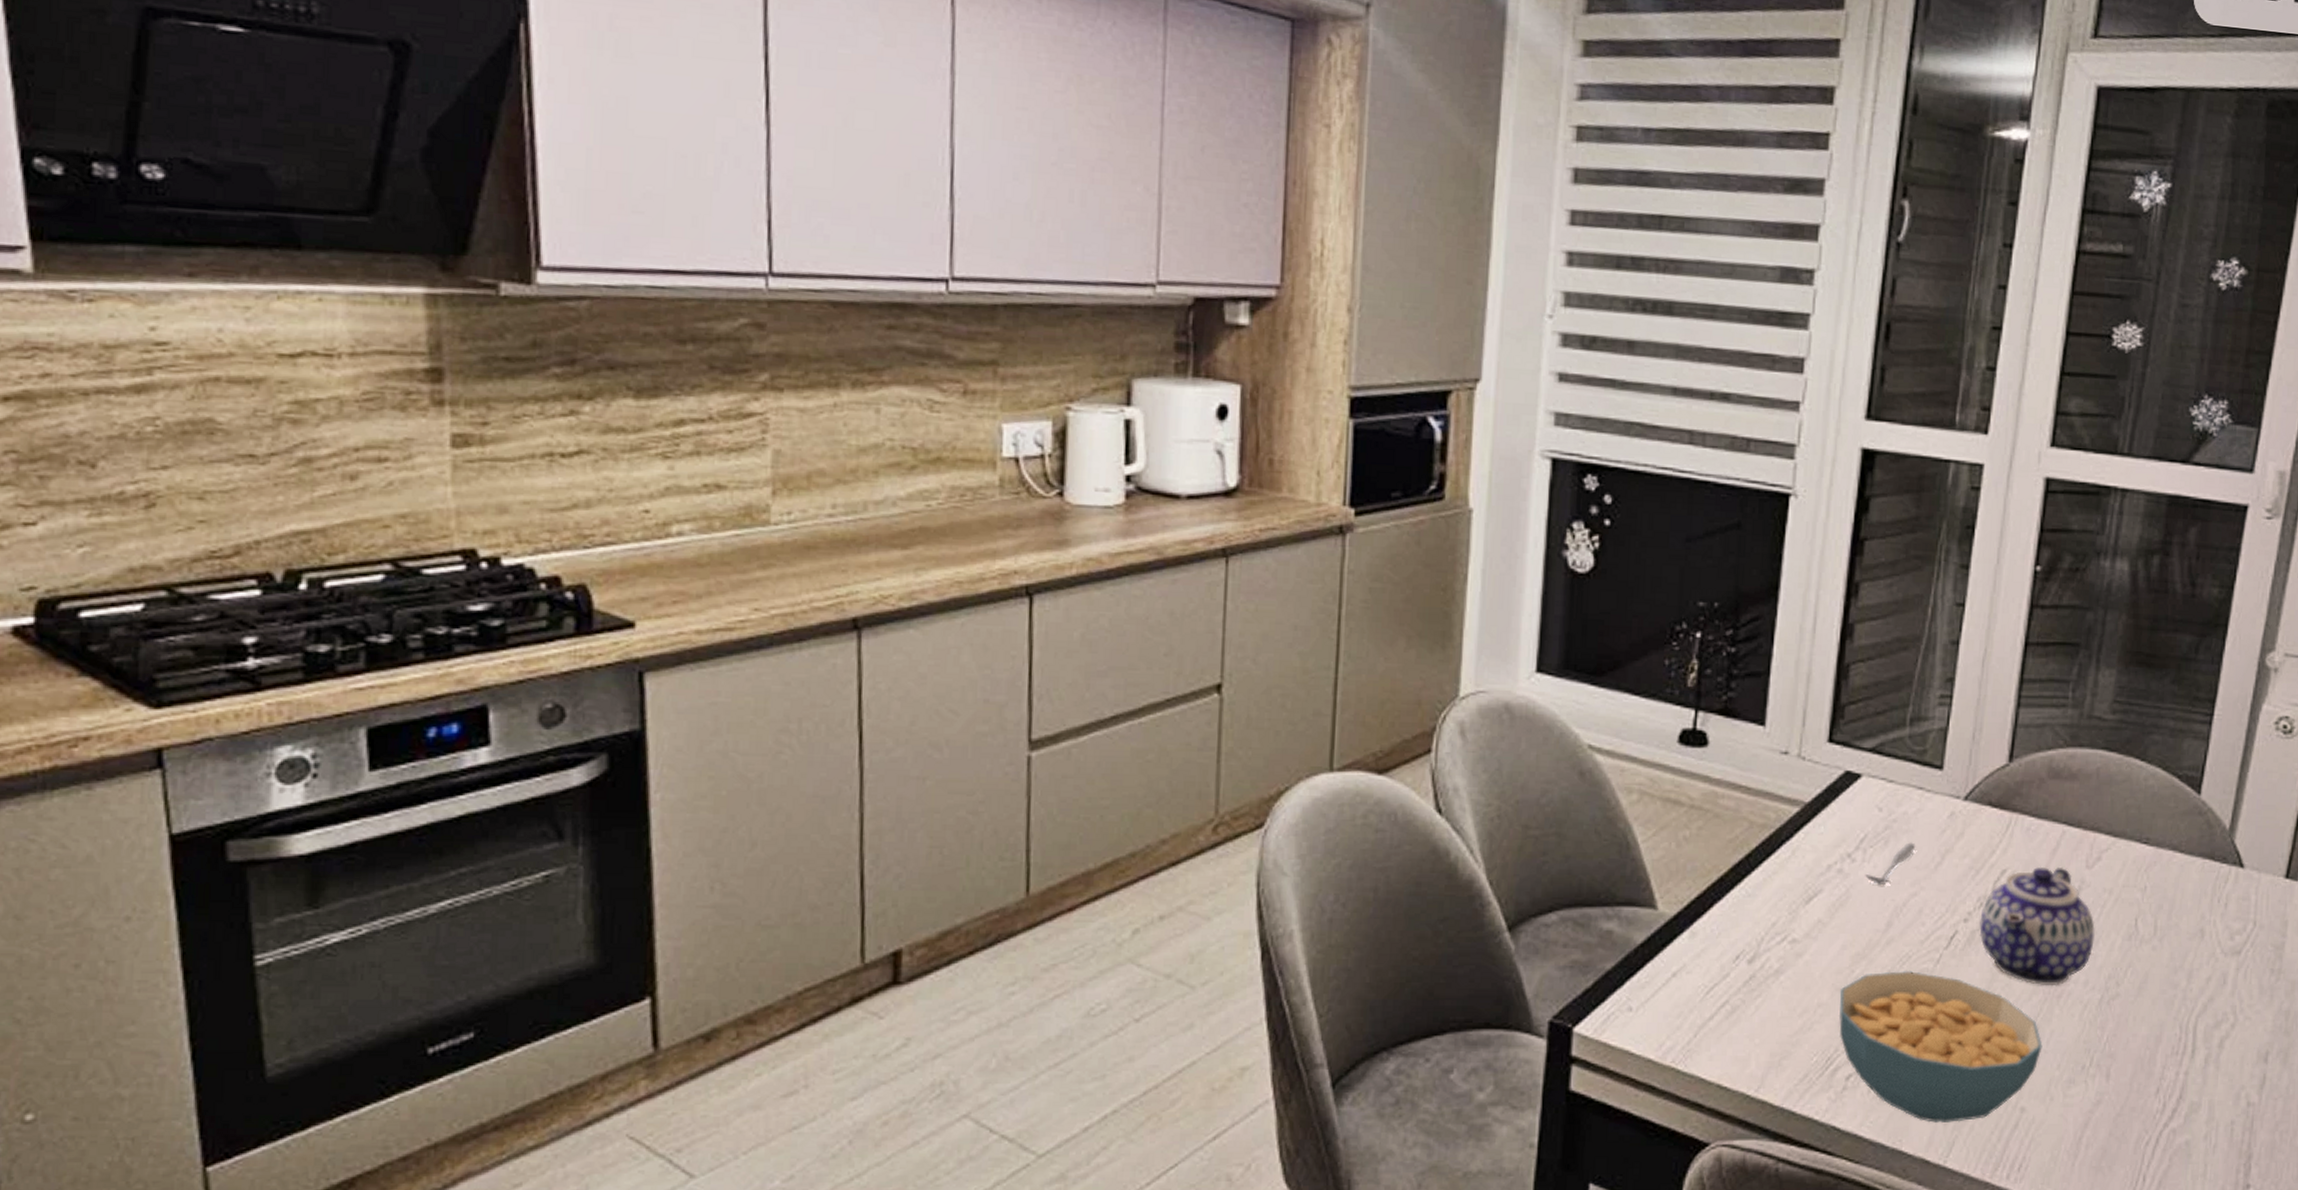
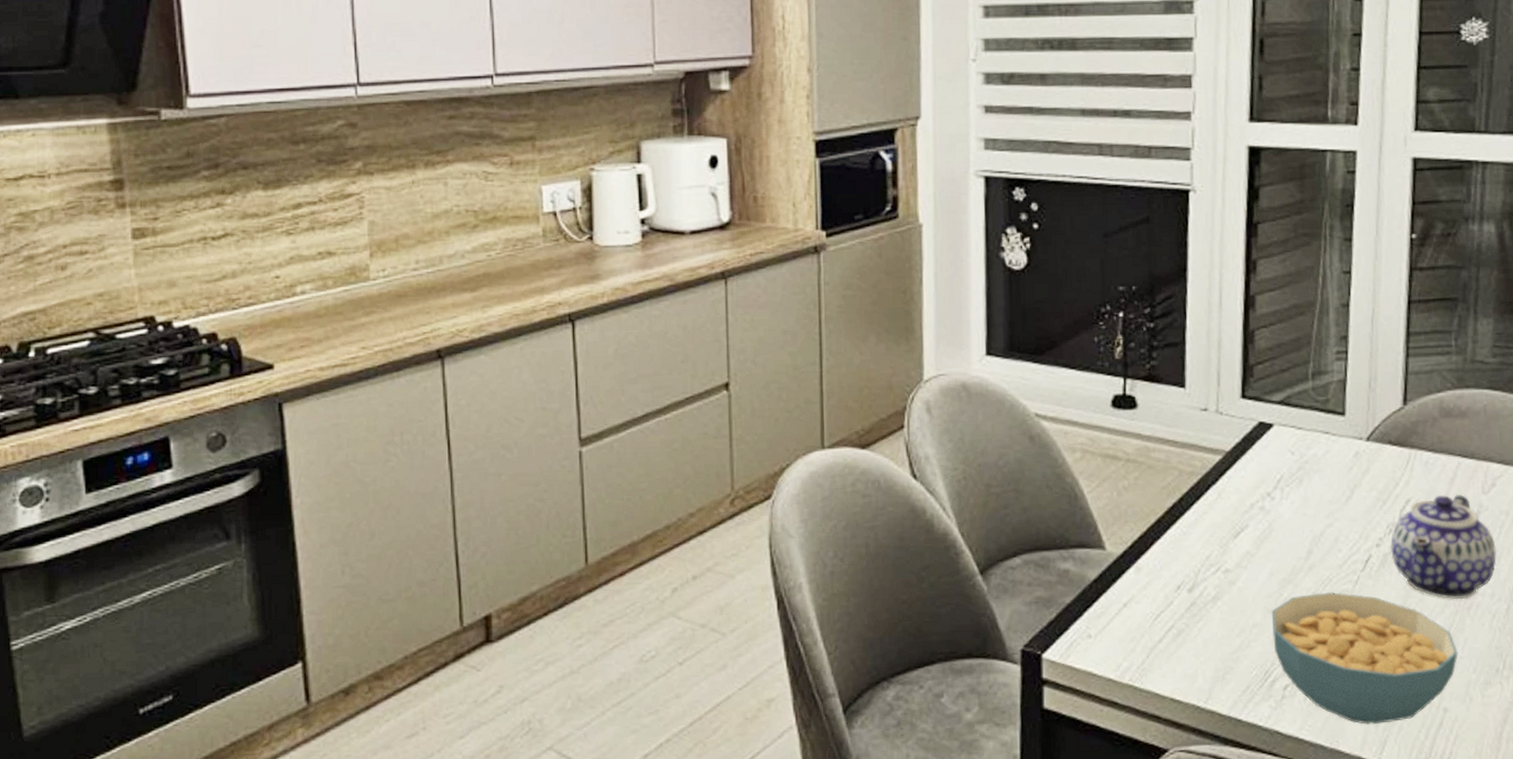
spoon: present [1865,842,1916,886] -> none [1284,480,1327,519]

